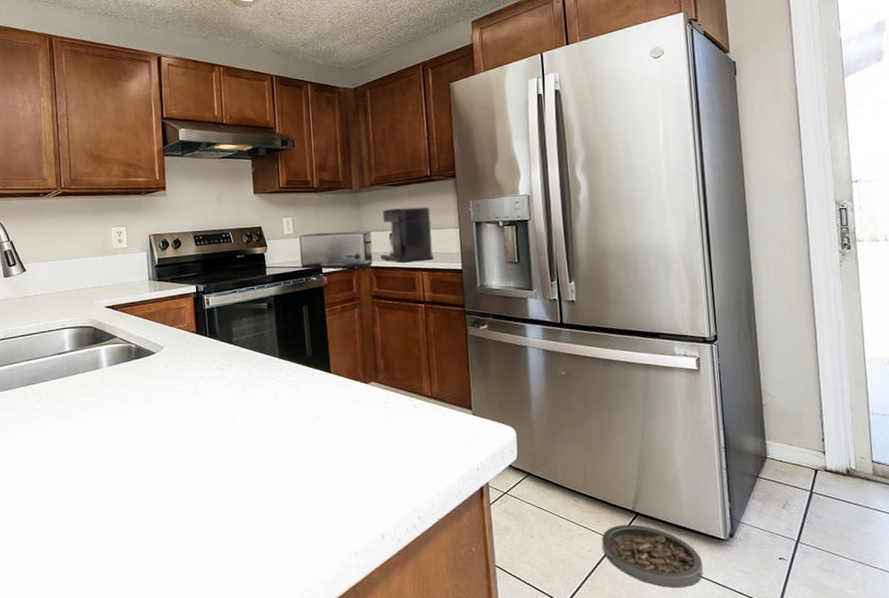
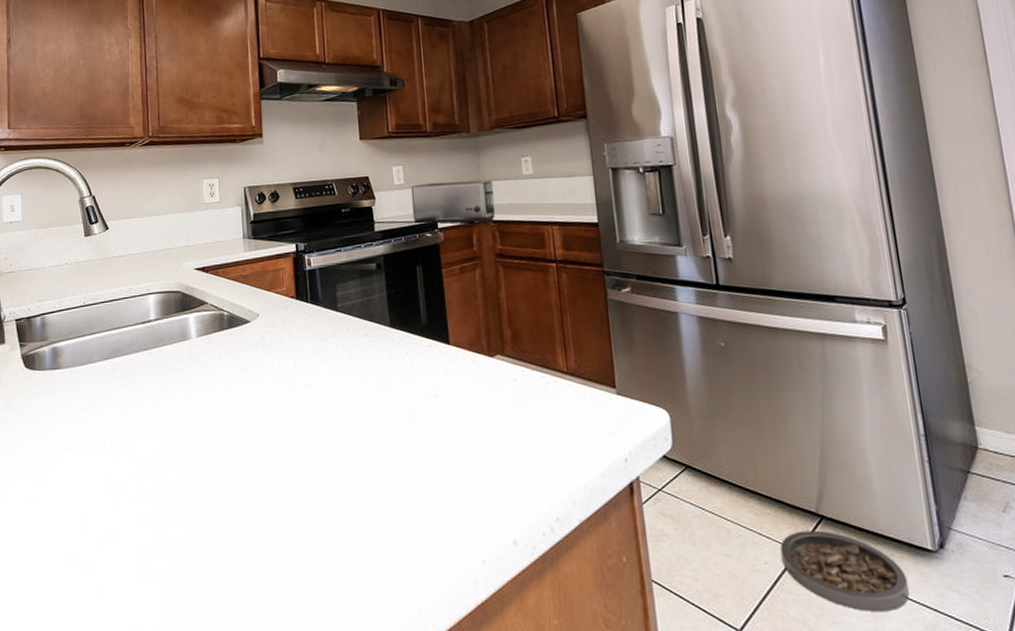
coffee maker: present [380,207,434,263] -> none [503,151,565,216]

